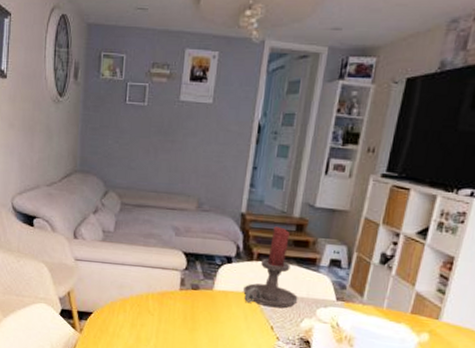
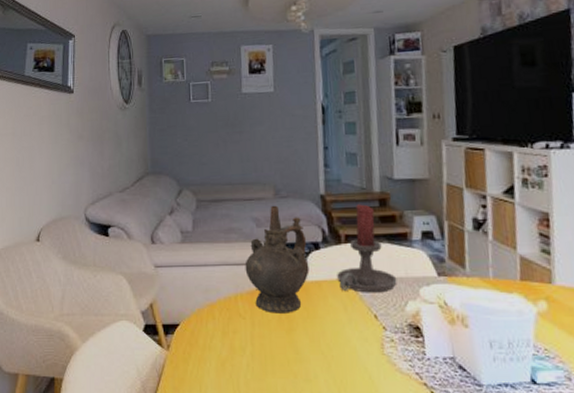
ceremonial vessel: none [159,217,220,316] -> present [245,205,310,314]

